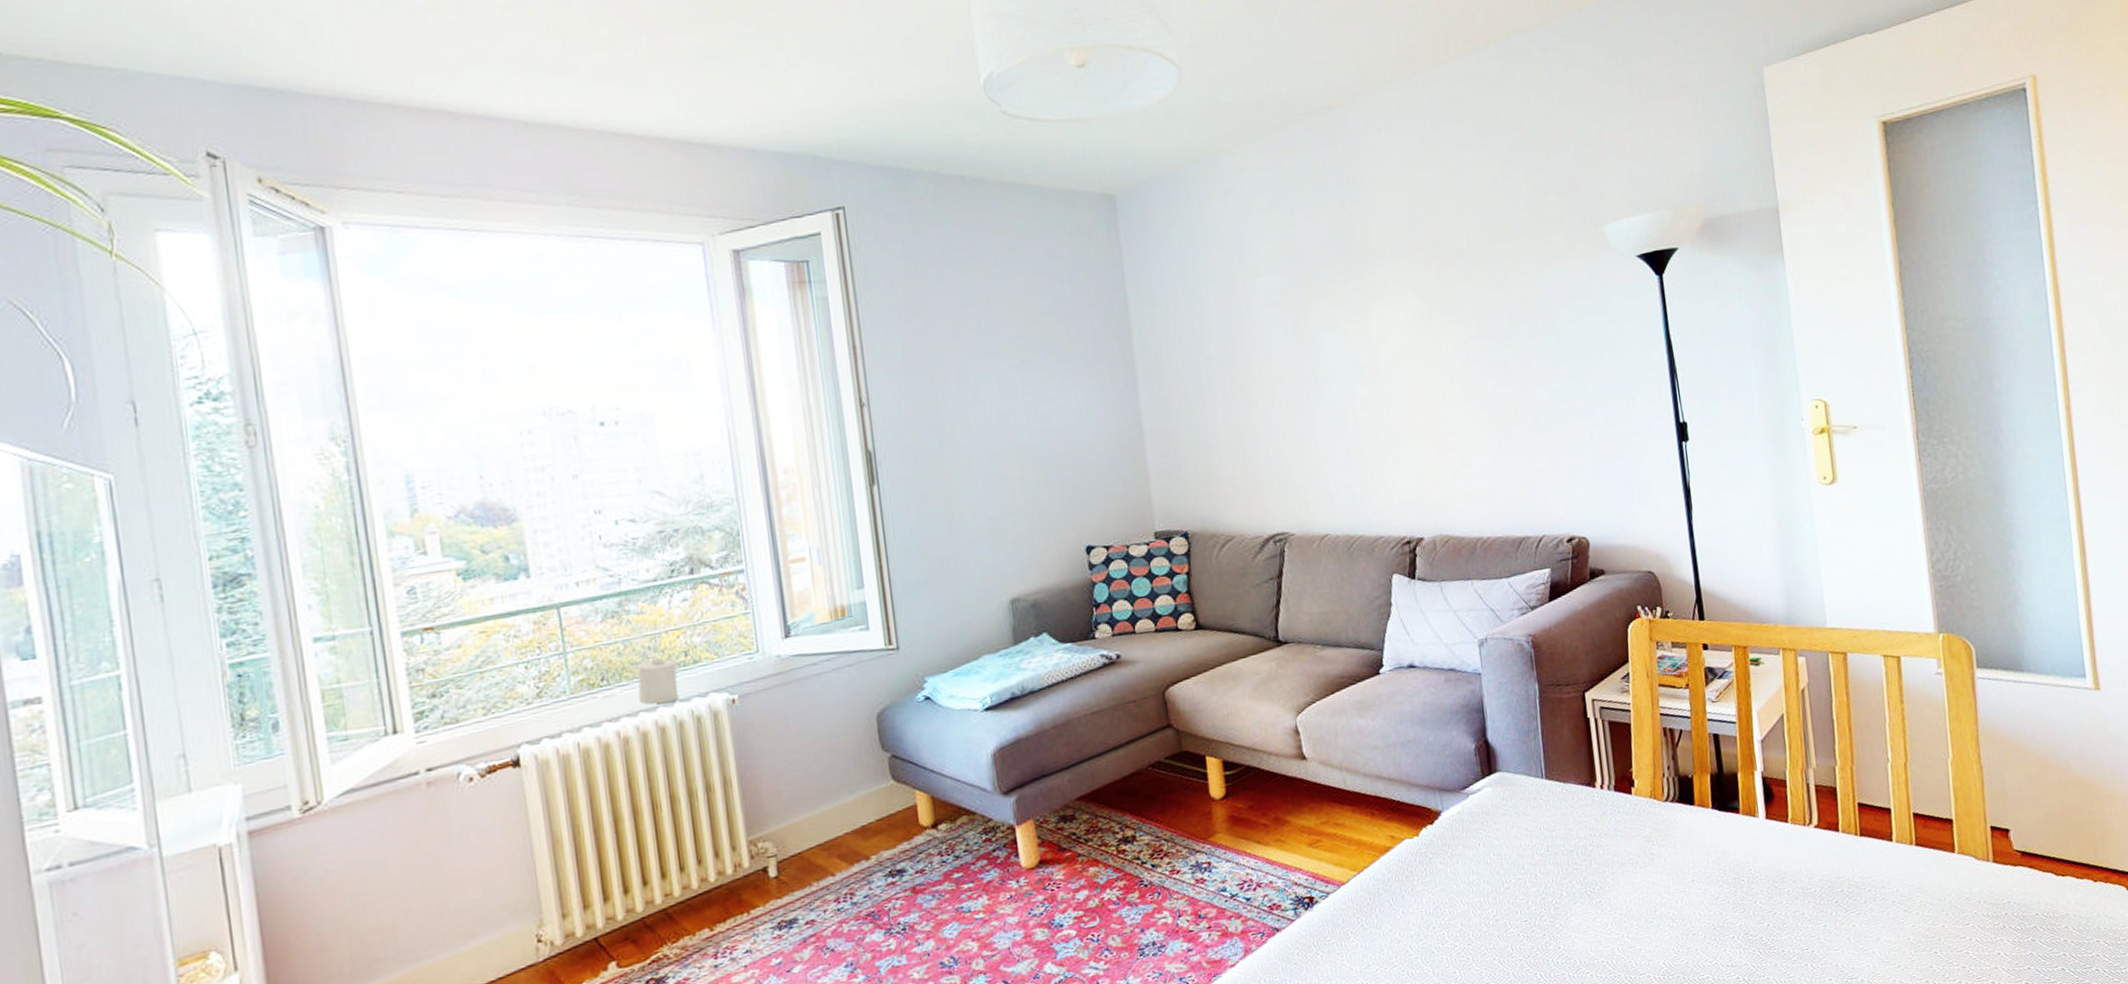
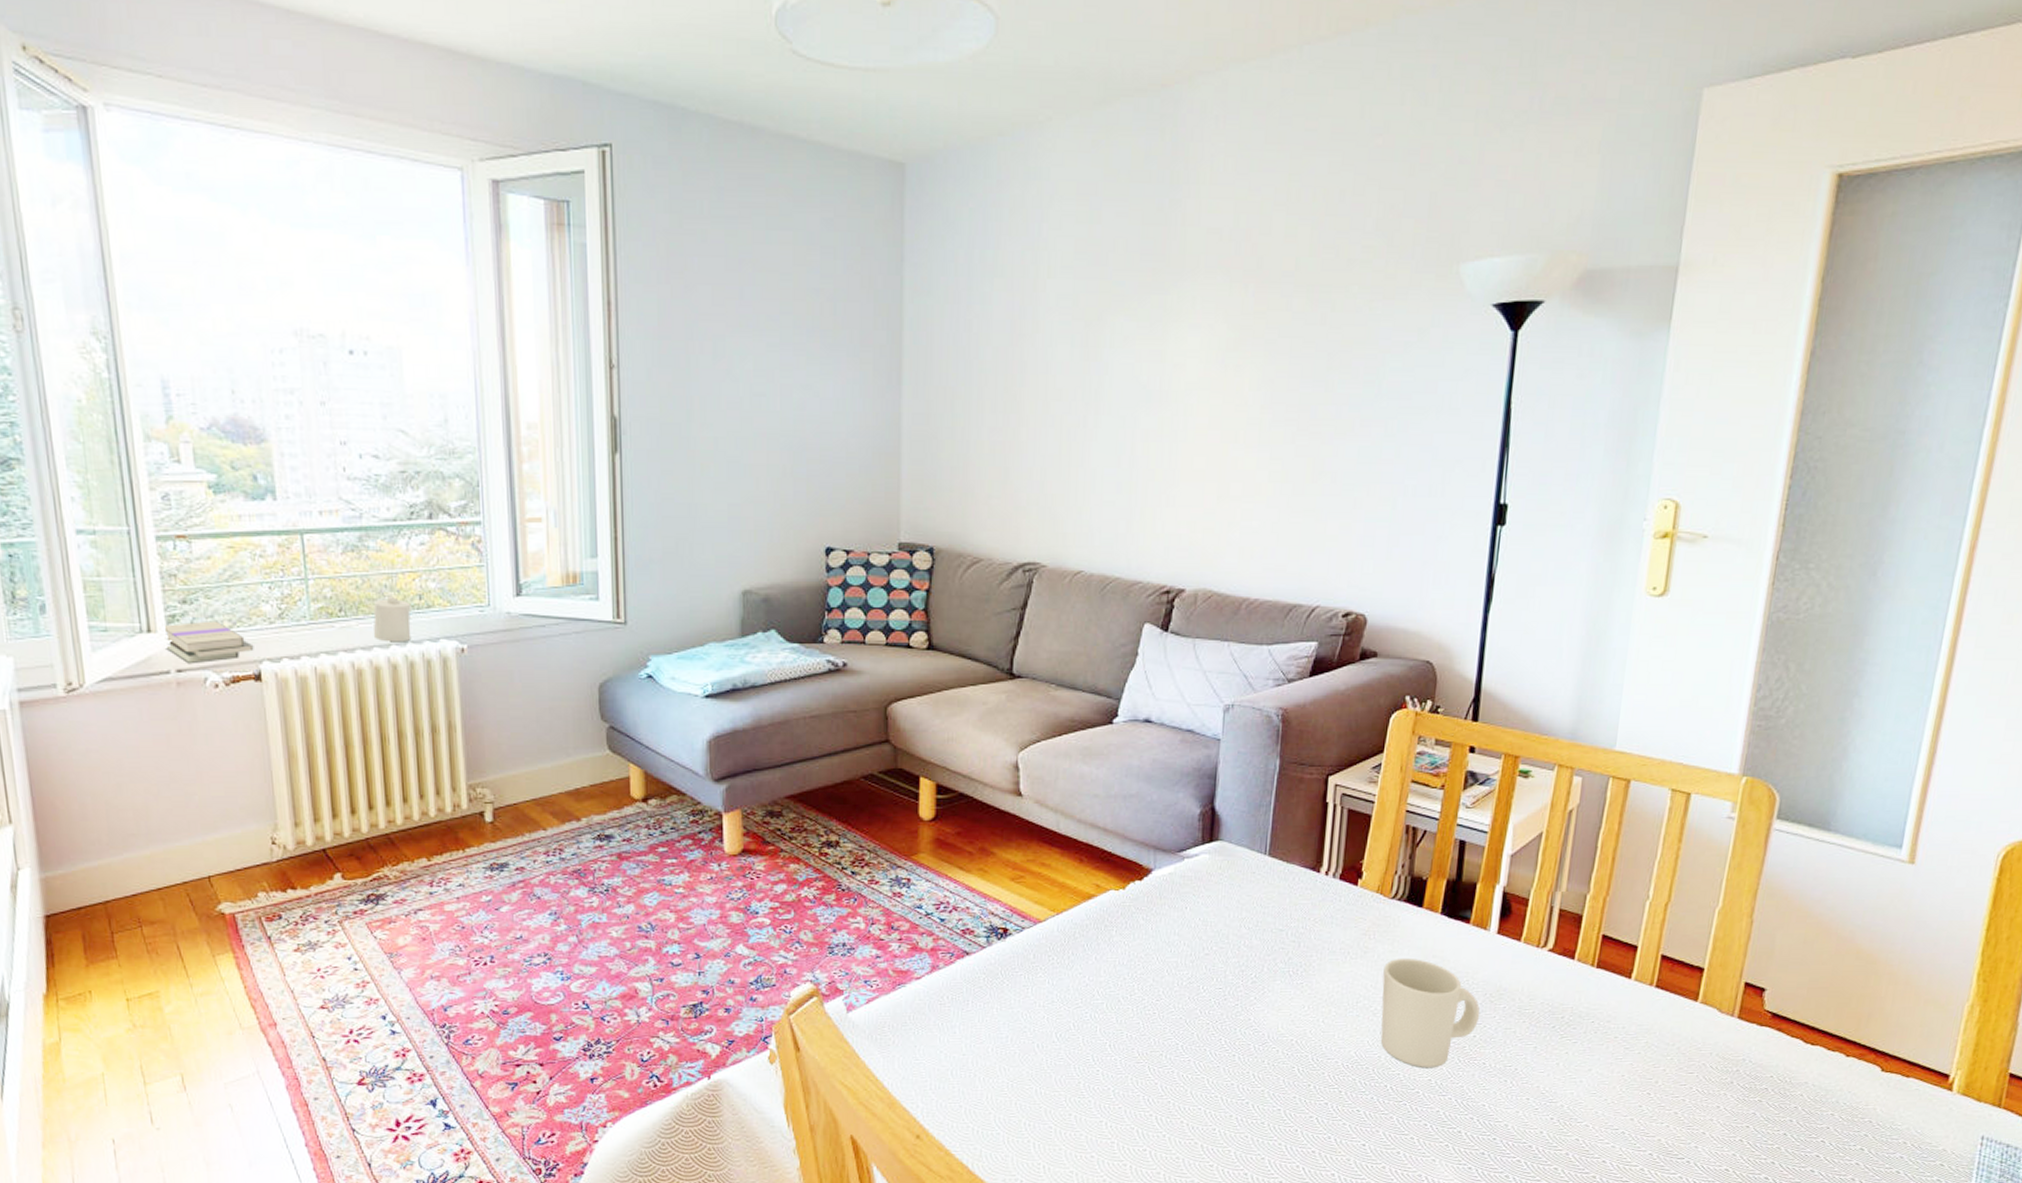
books: none [411,710,511,761] -> present [164,621,254,664]
mug: none [1672,857,1769,967] -> present [1380,958,1480,1069]

